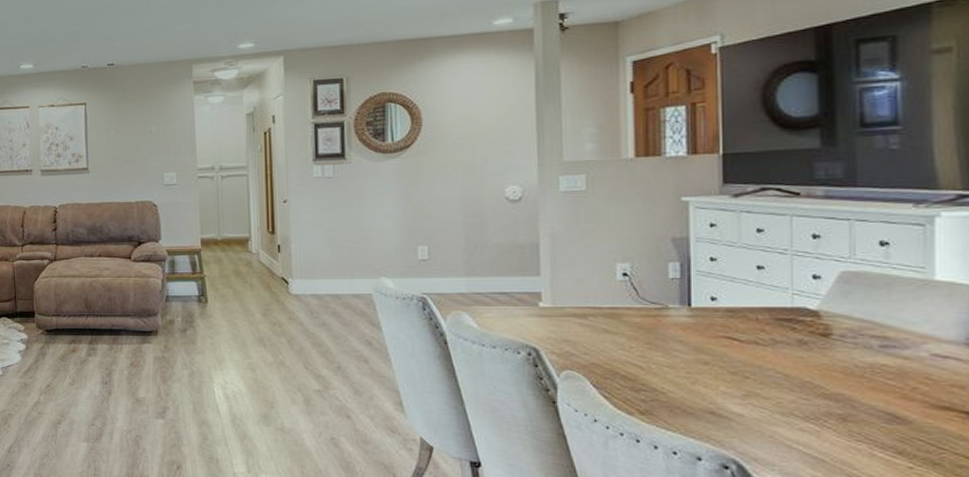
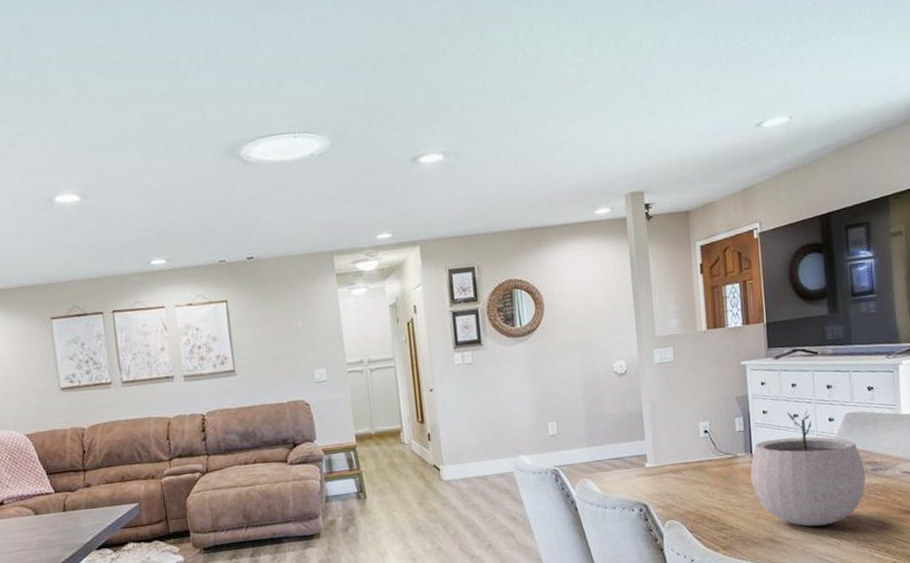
plant pot: none [686,261,868,406] -> present [750,409,866,527]

